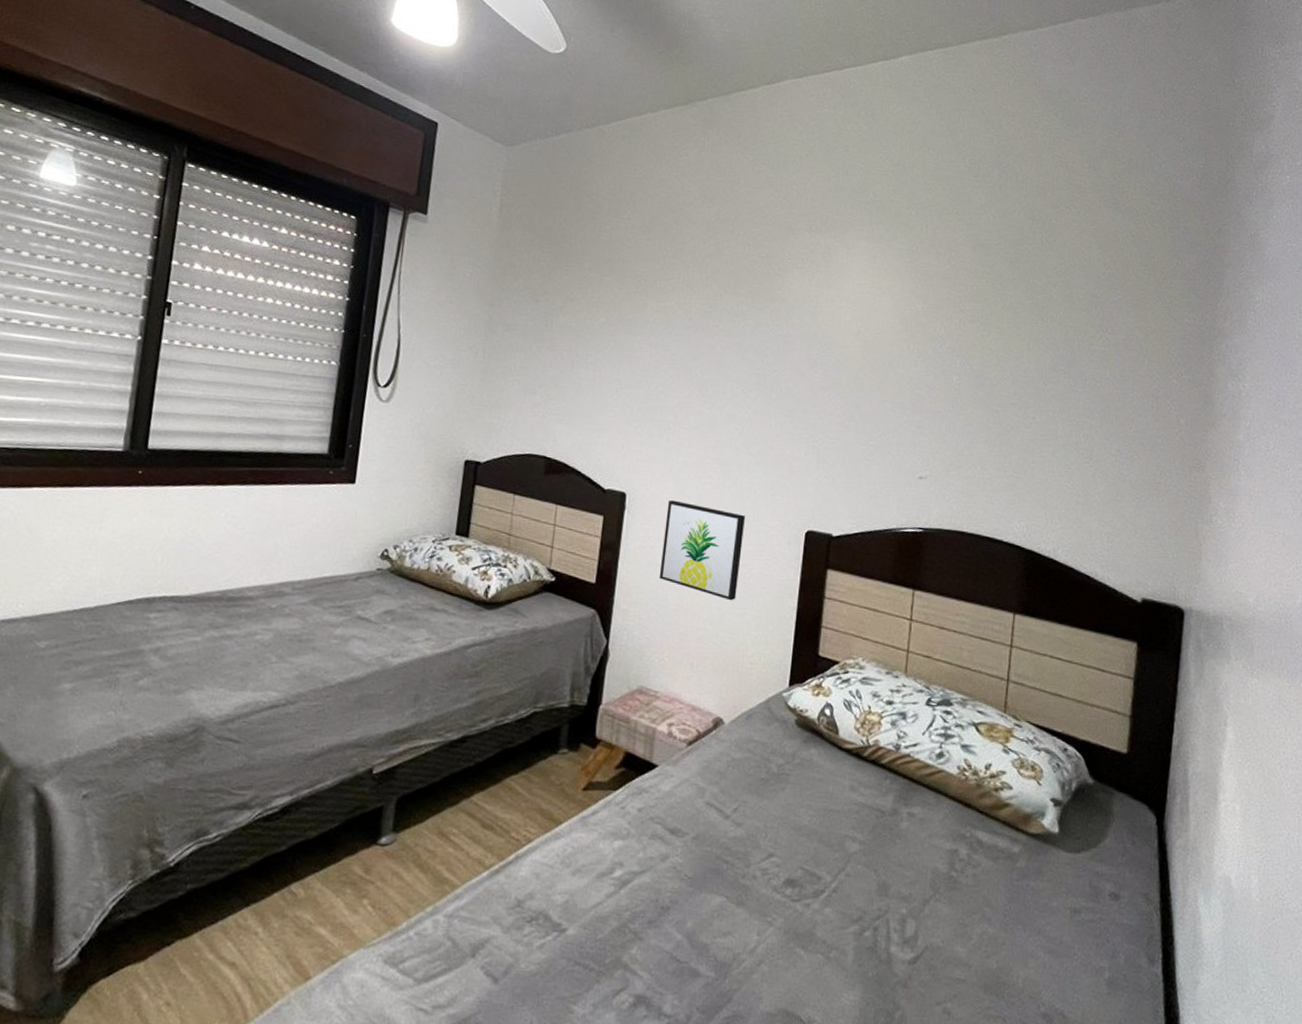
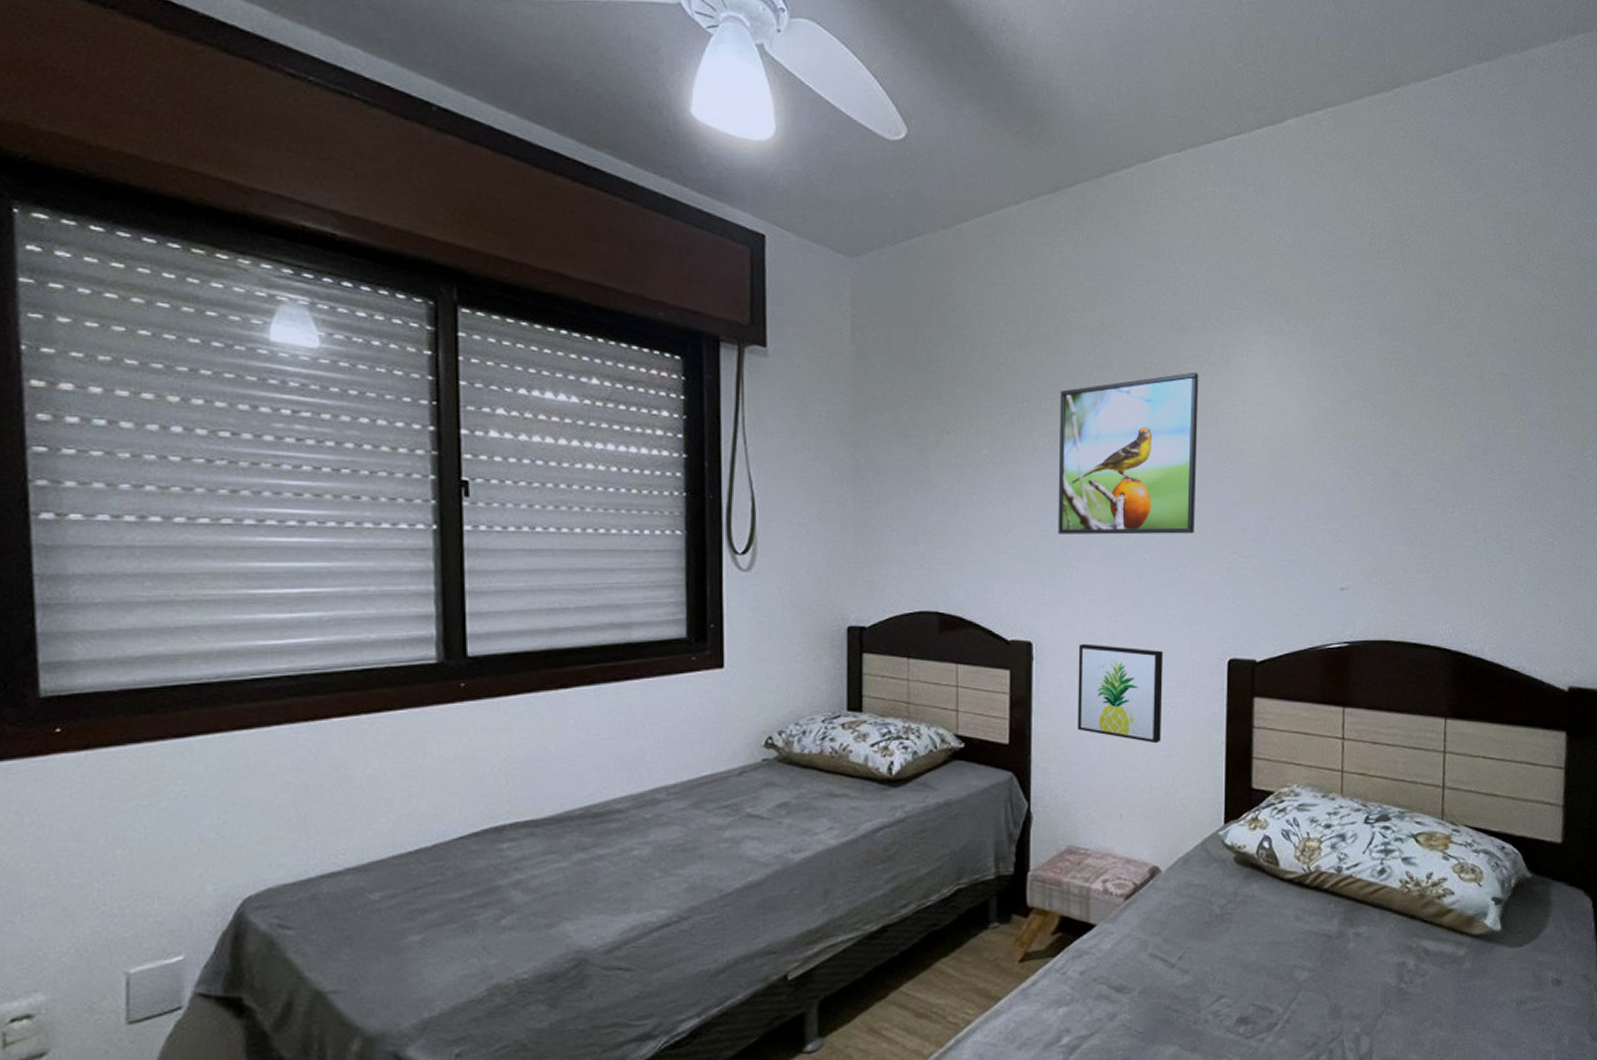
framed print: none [660,267,802,412] -> present [1058,372,1199,535]

